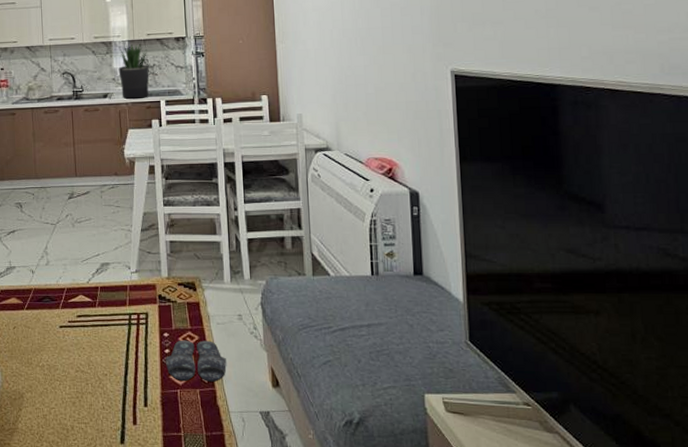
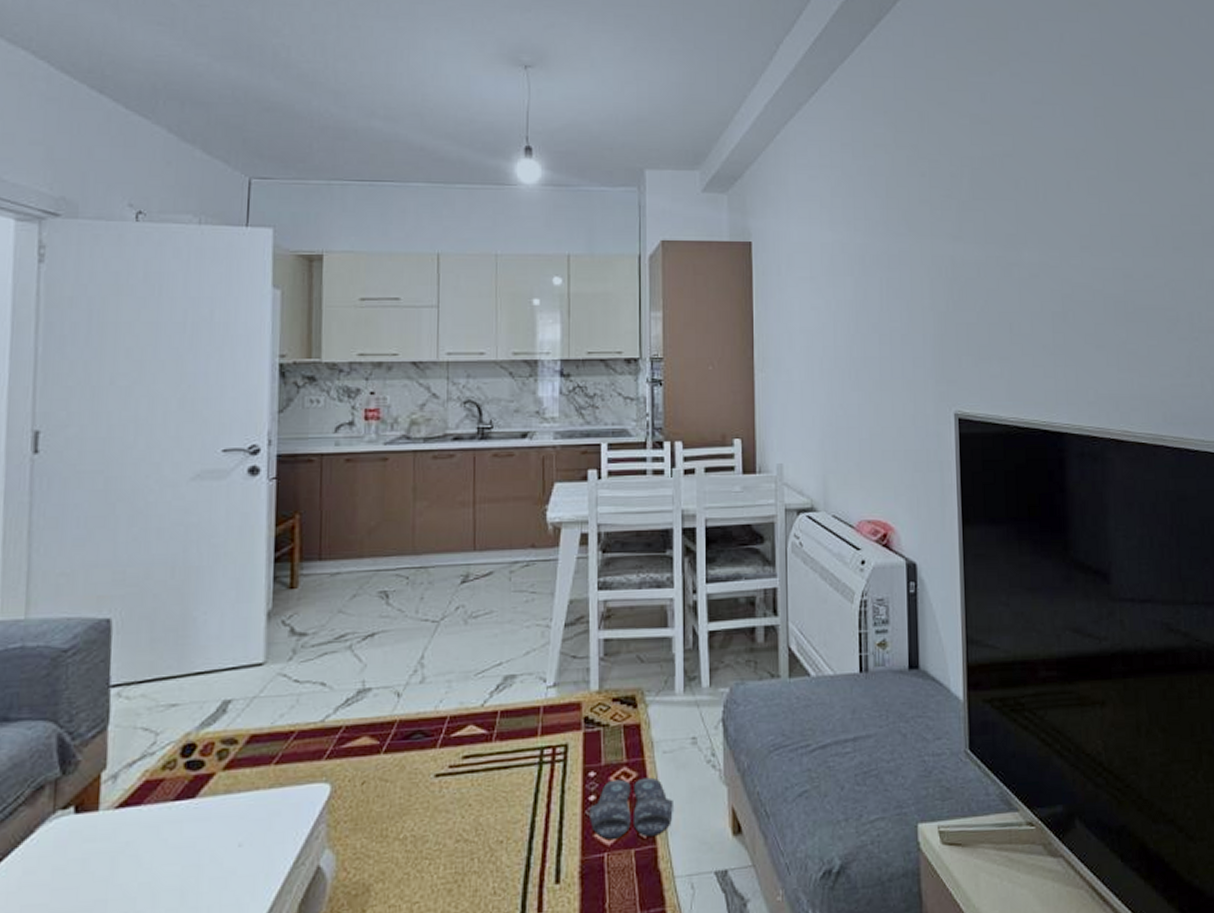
planter: present [118,42,149,100] -> none [545,361,588,441]

